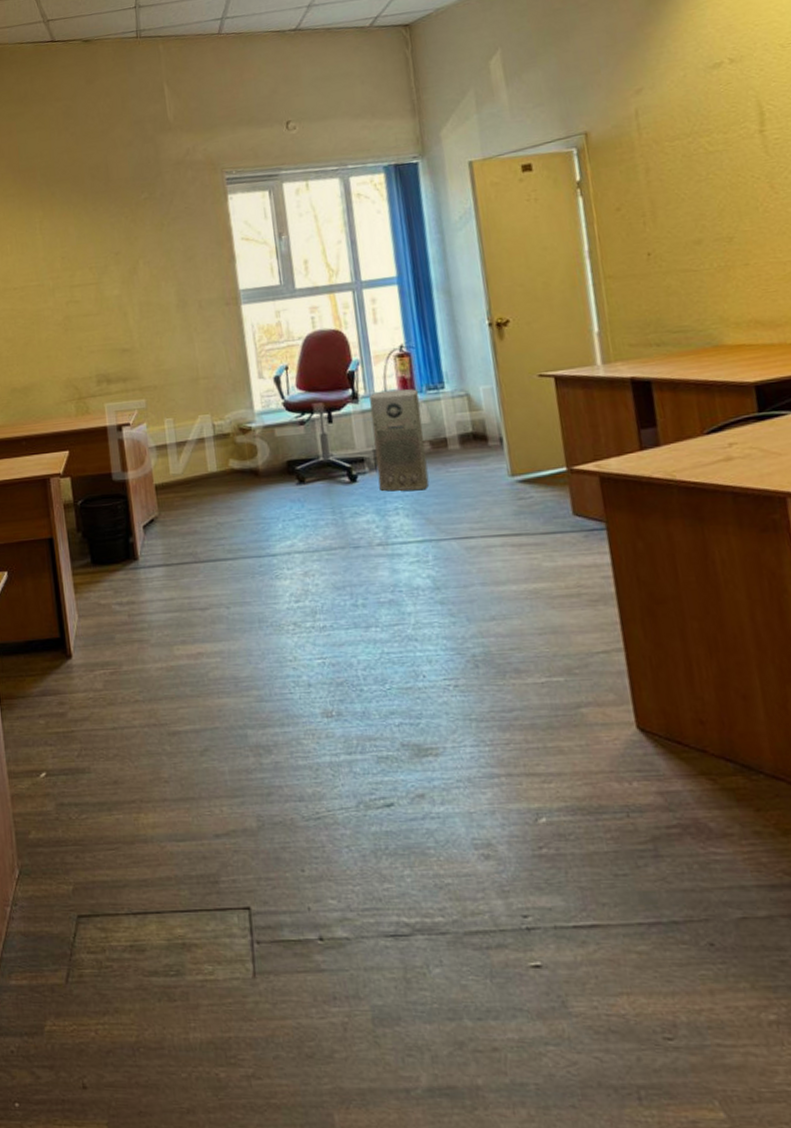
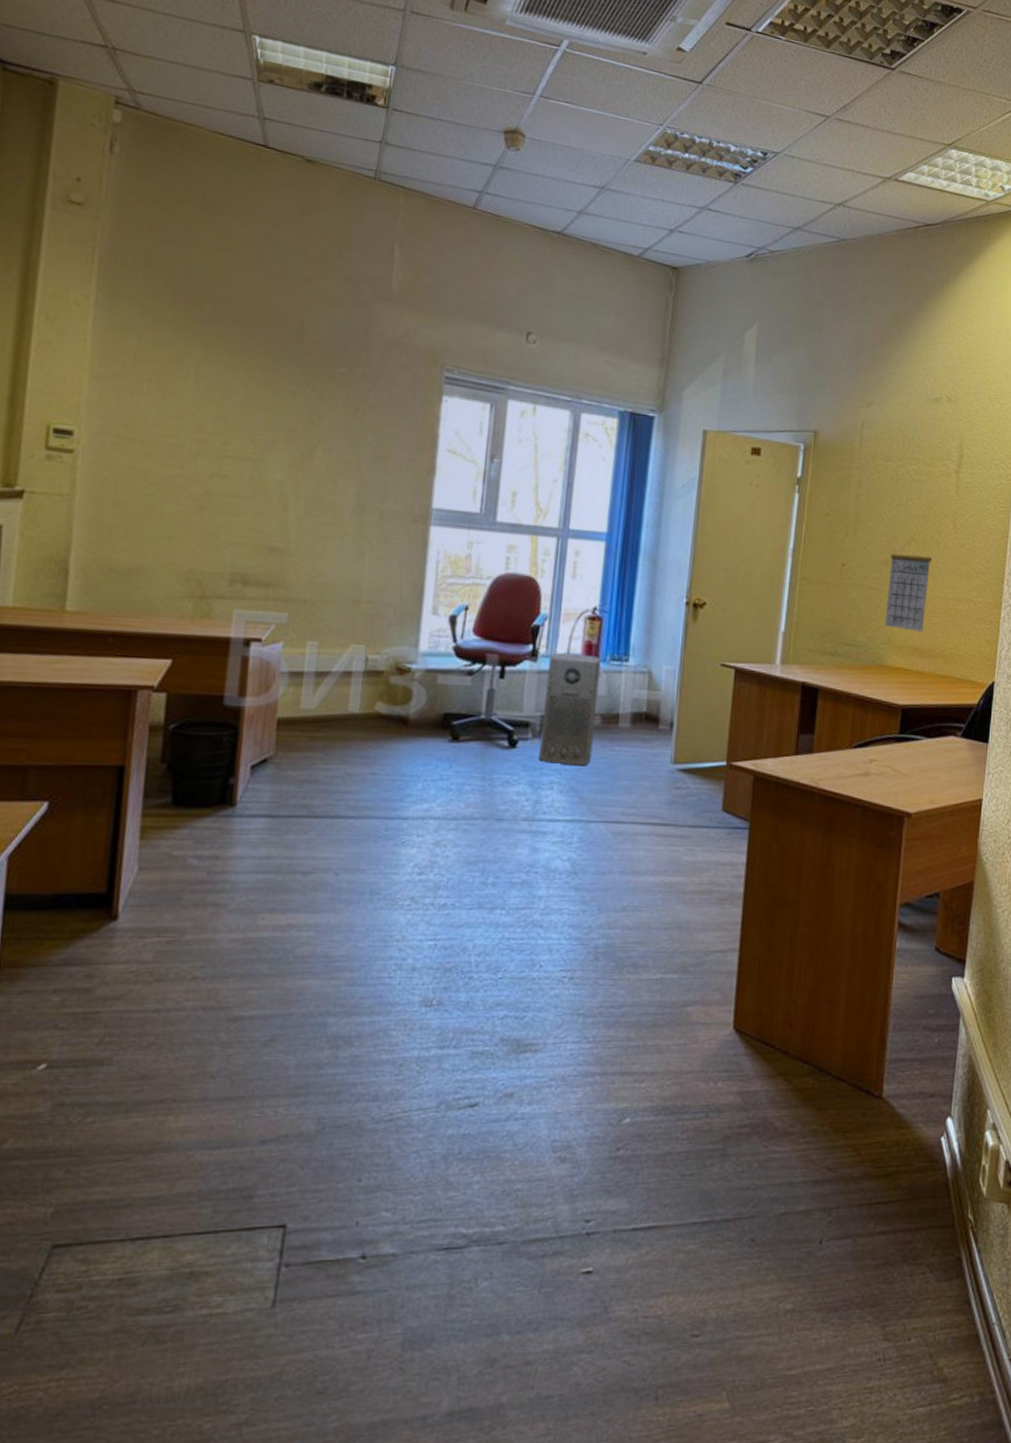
calendar: none [701,210,761,306] -> present [885,538,932,632]

